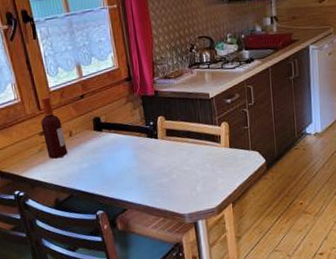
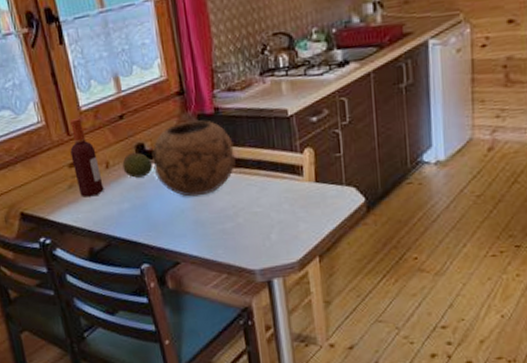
fruit: none [82,124,107,144] -> present [122,152,154,178]
decorative bowl: none [106,99,171,159] -> present [152,119,236,197]

